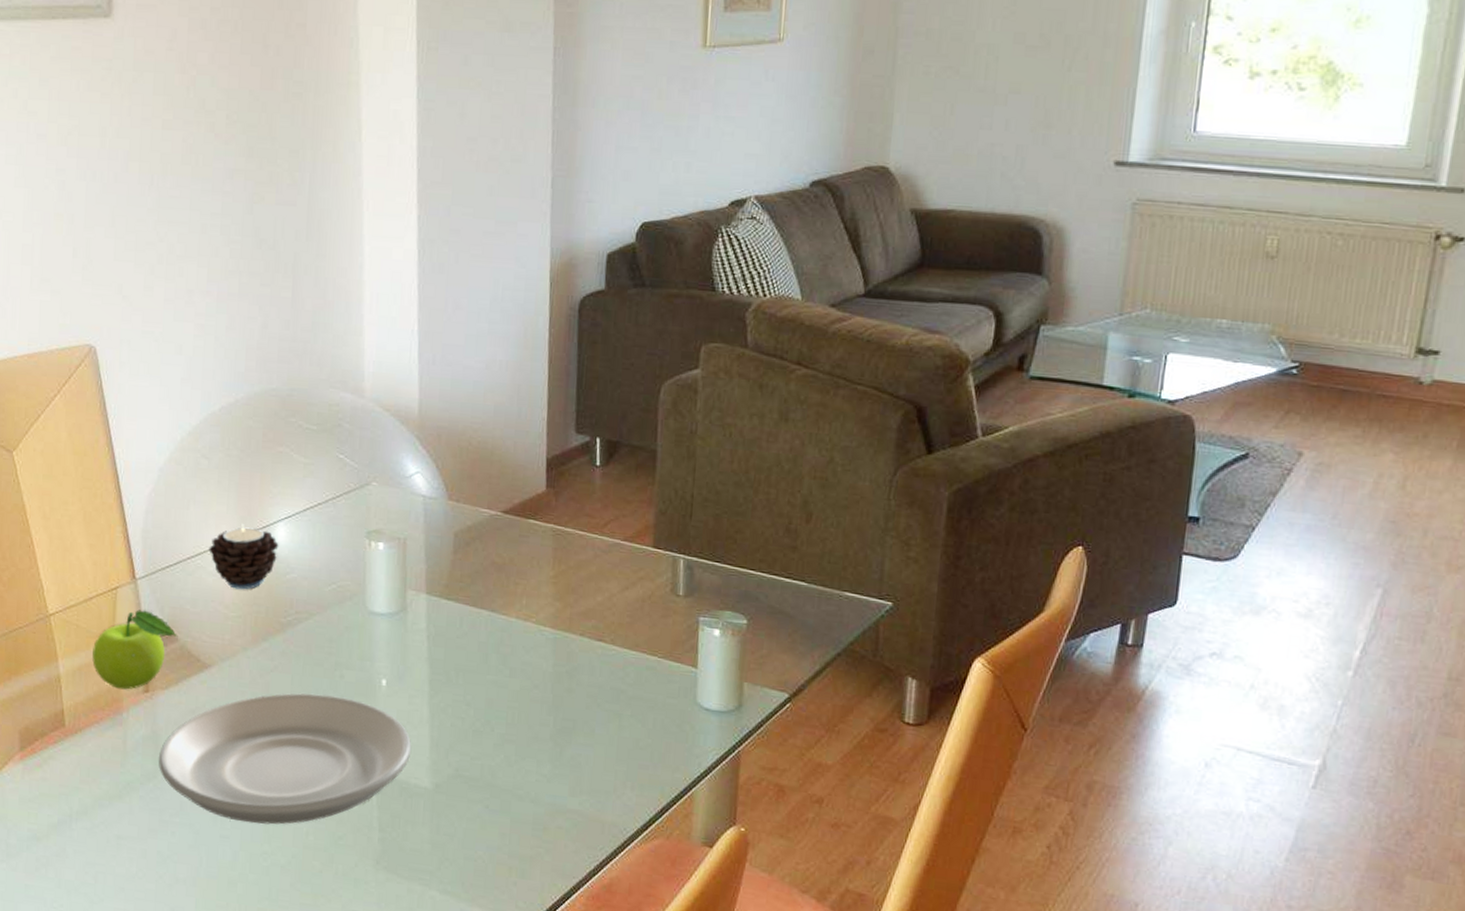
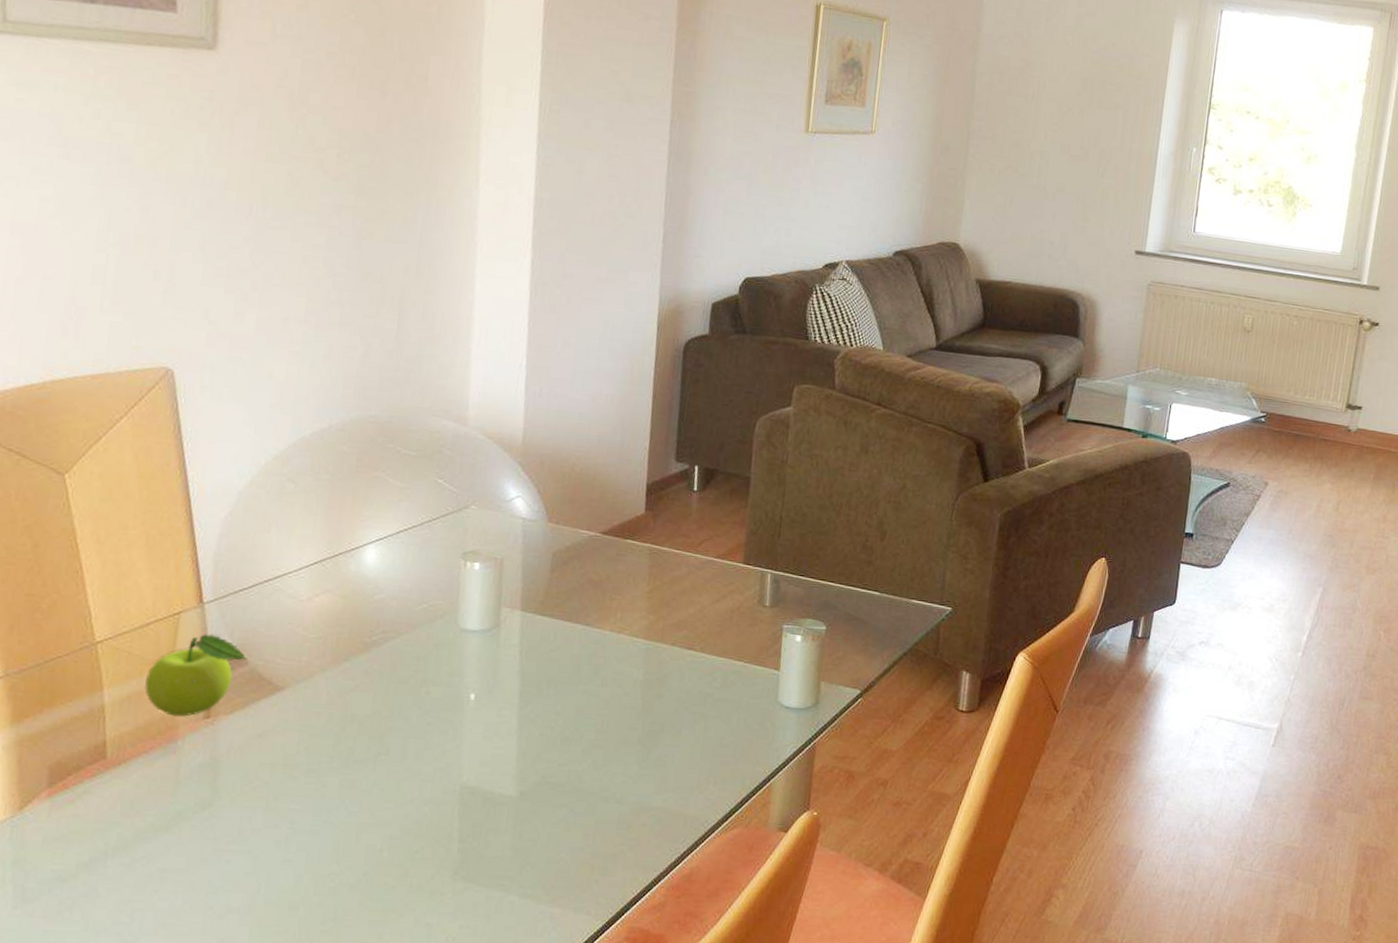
plate: present [159,693,412,825] -> none [216,710,498,845]
candle: present [209,524,279,590] -> none [289,547,368,612]

